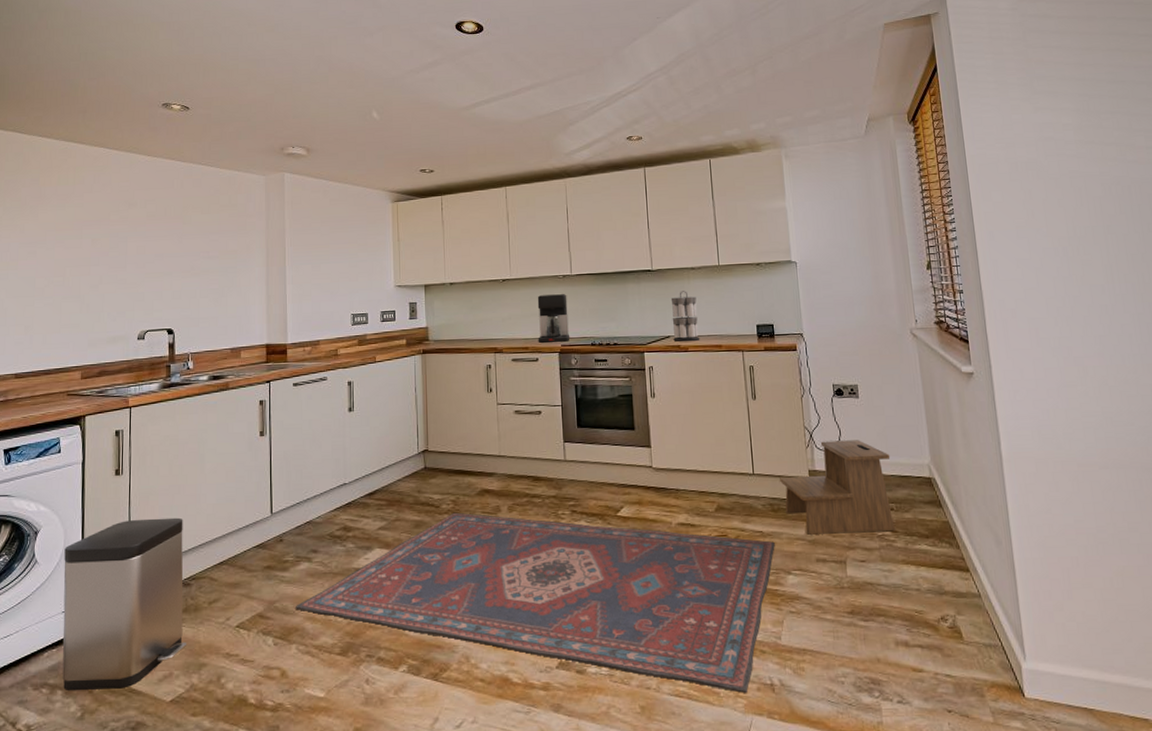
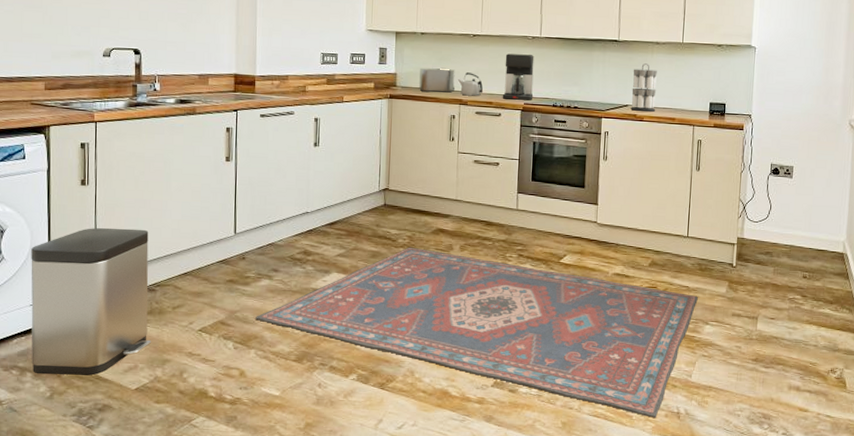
toaster: none [451,317,488,344] -> present [419,68,455,93]
kettle: none [490,319,518,343] -> present [457,72,484,96]
step stool: present [780,440,895,535] -> none [710,213,812,296]

